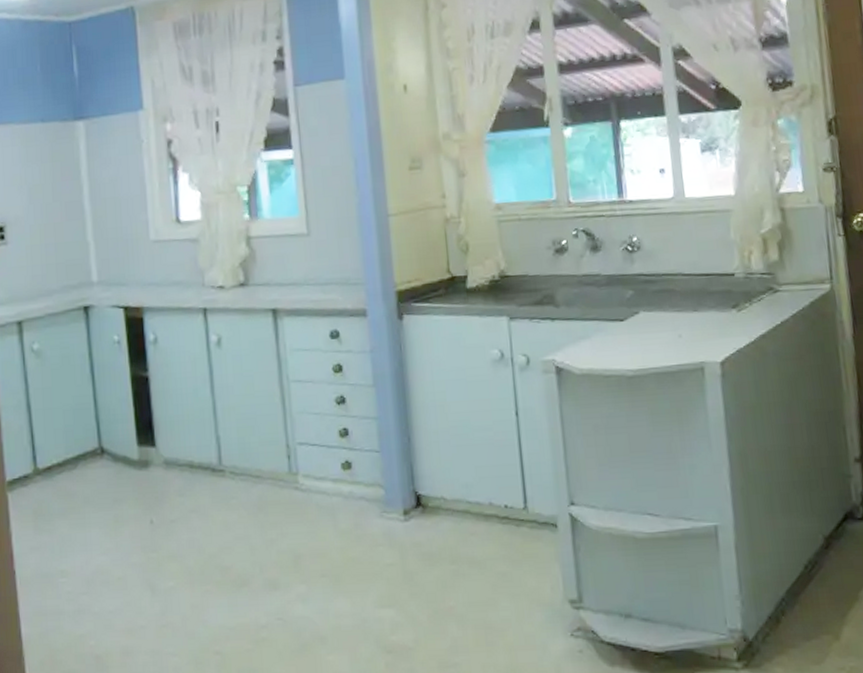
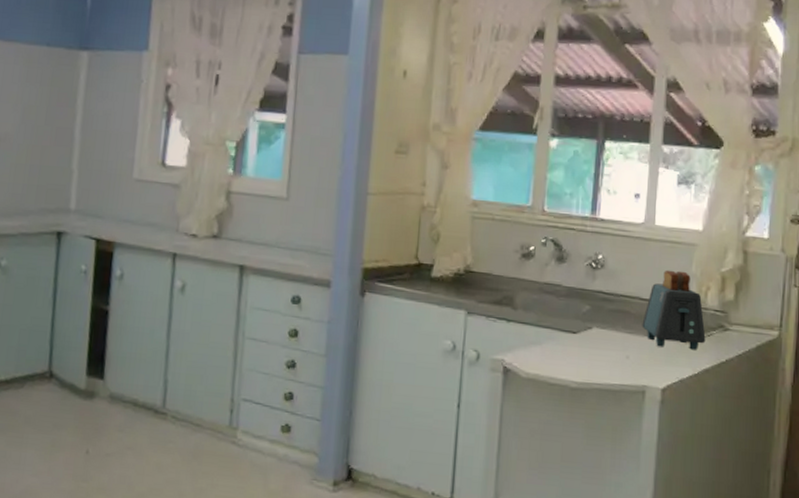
toaster: none [689,239,757,320] -> present [642,269,706,350]

